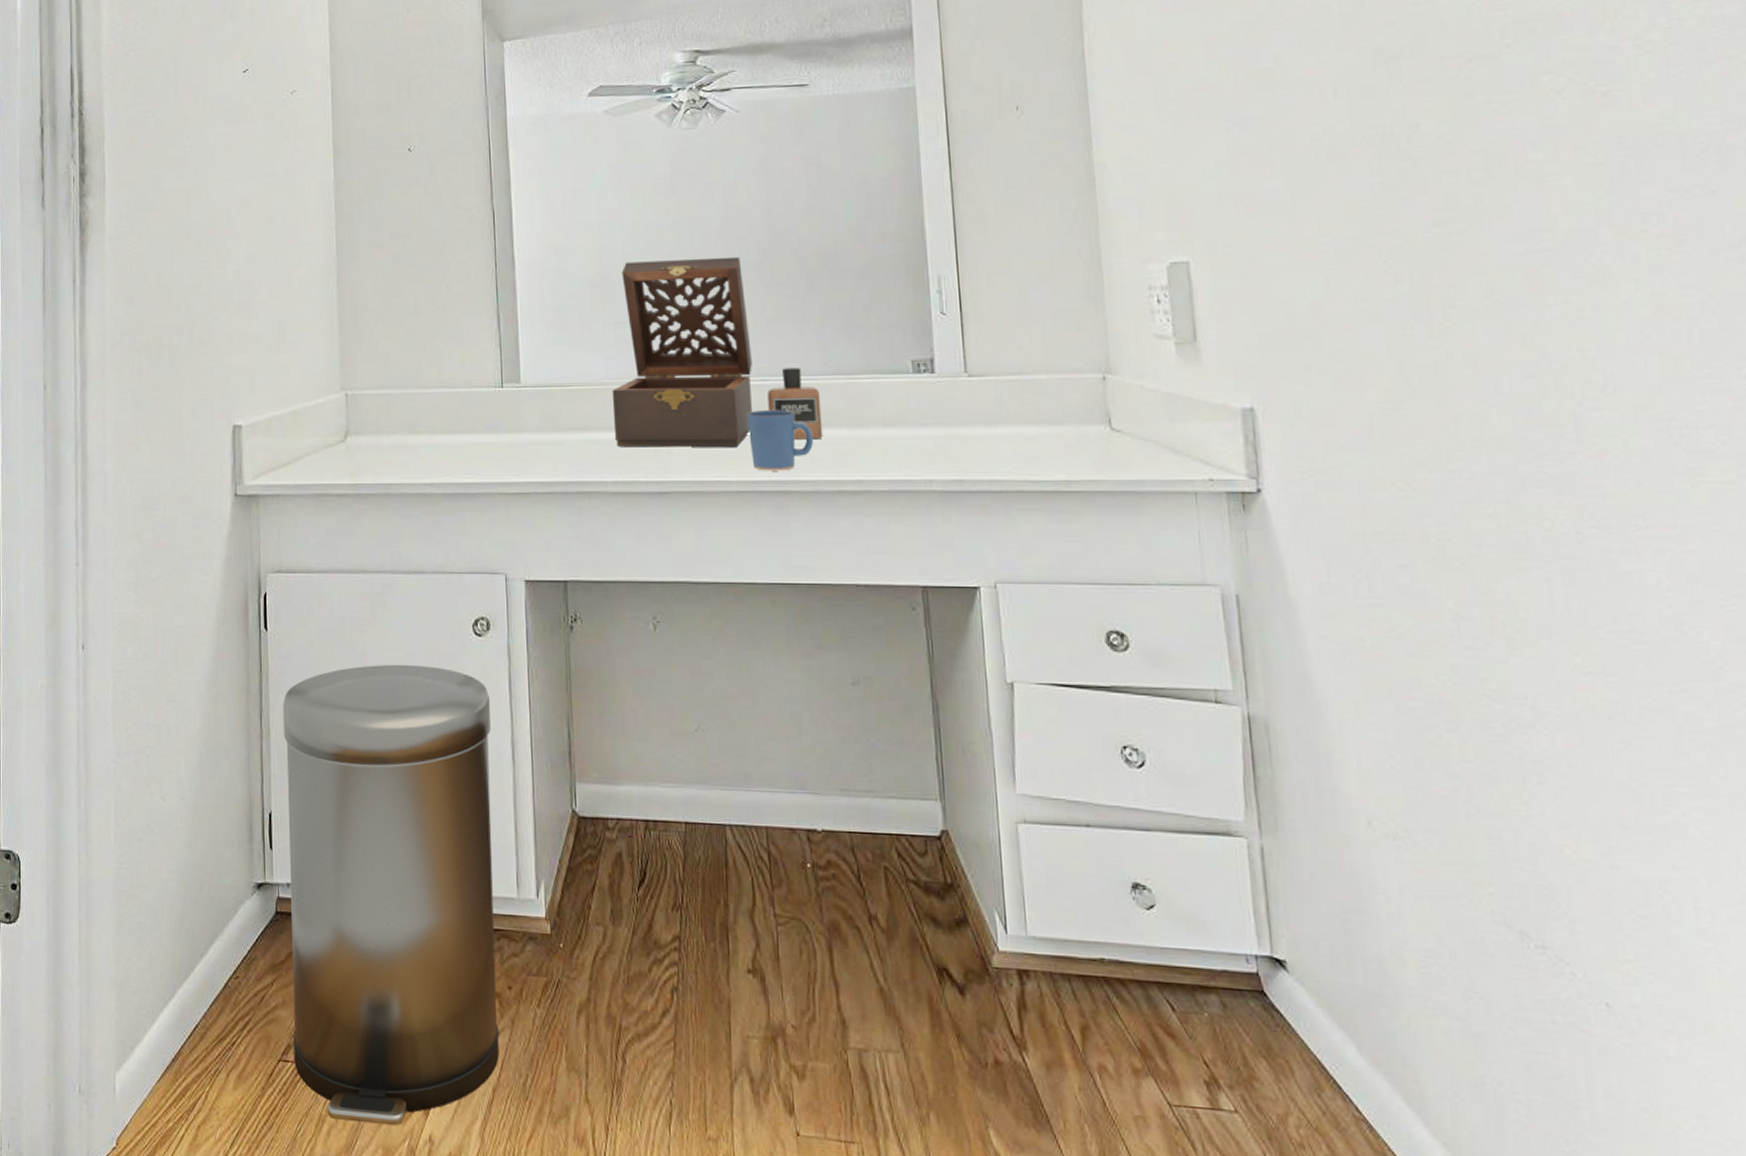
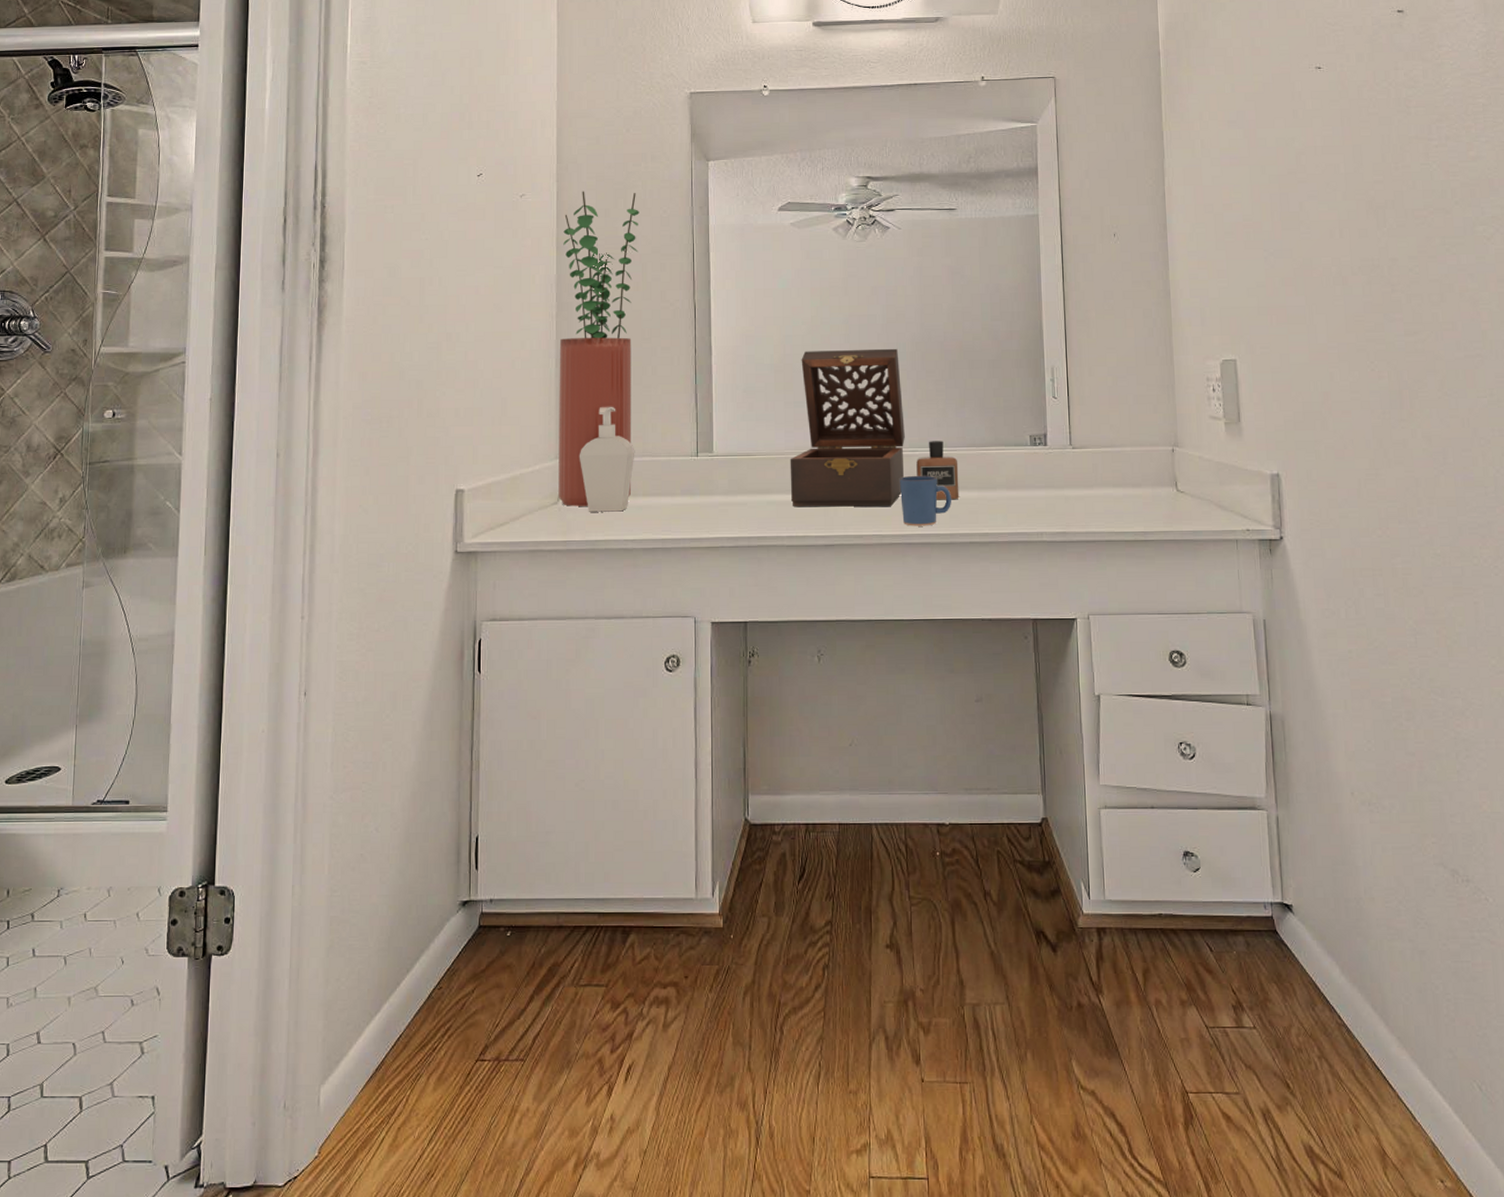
pedal bin: present [282,664,499,1126] -> none [491,698,677,1109]
vase: none [340,83,428,445] -> present [558,191,639,506]
soap bottle: none [366,330,431,451] -> present [579,406,635,512]

